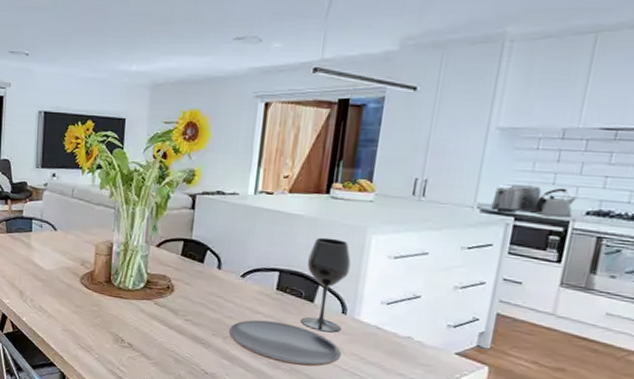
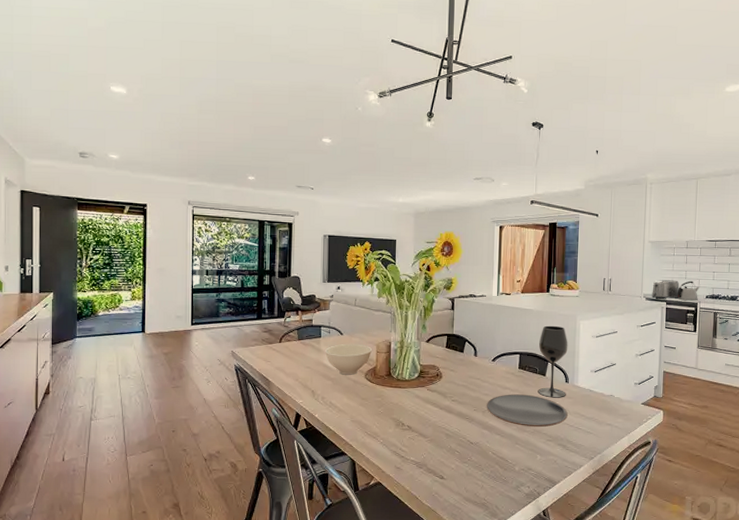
bowl: none [35,241,91,278] -> present [324,343,373,375]

